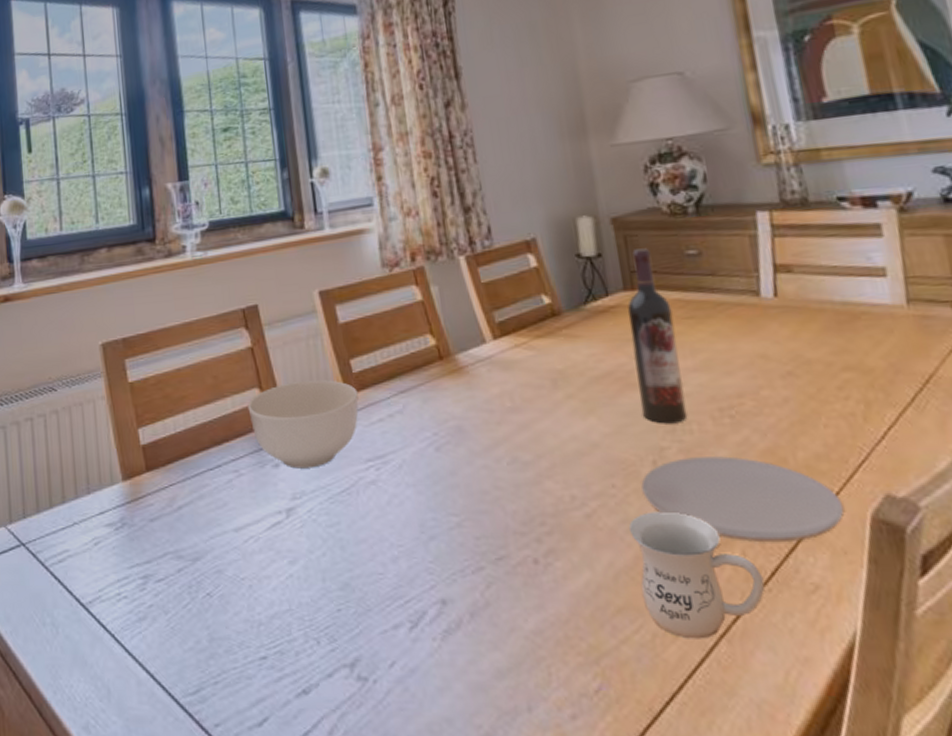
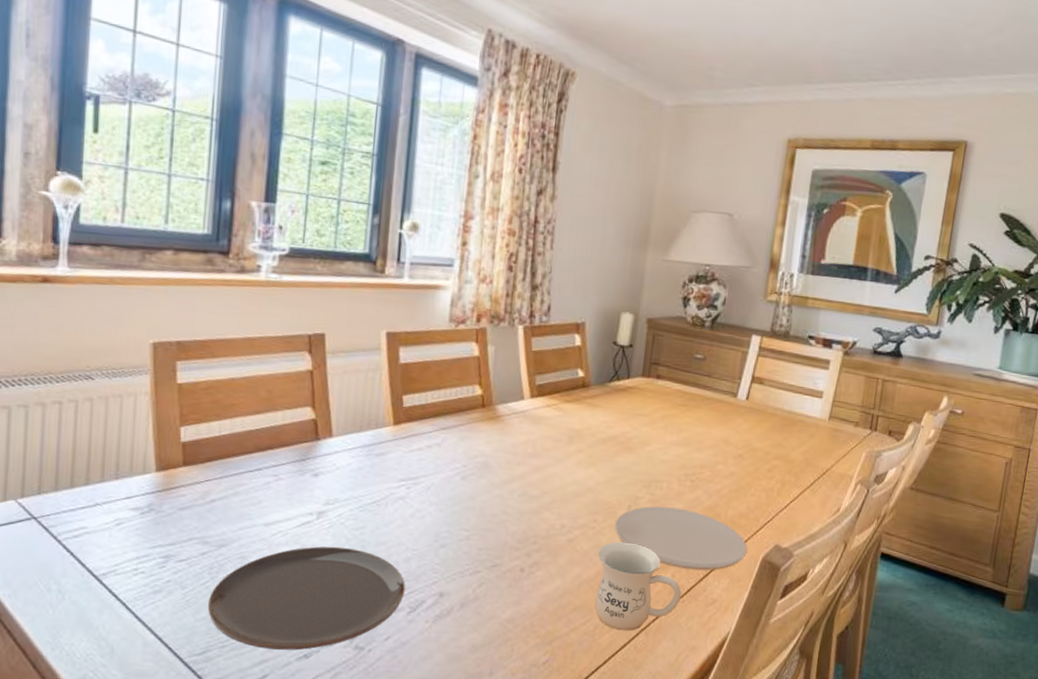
plate: none [192,549,401,685] -> present [207,546,405,650]
bowl: present [247,380,359,469] -> none [297,406,404,481]
wine bottle: present [627,248,688,423] -> none [630,346,674,480]

